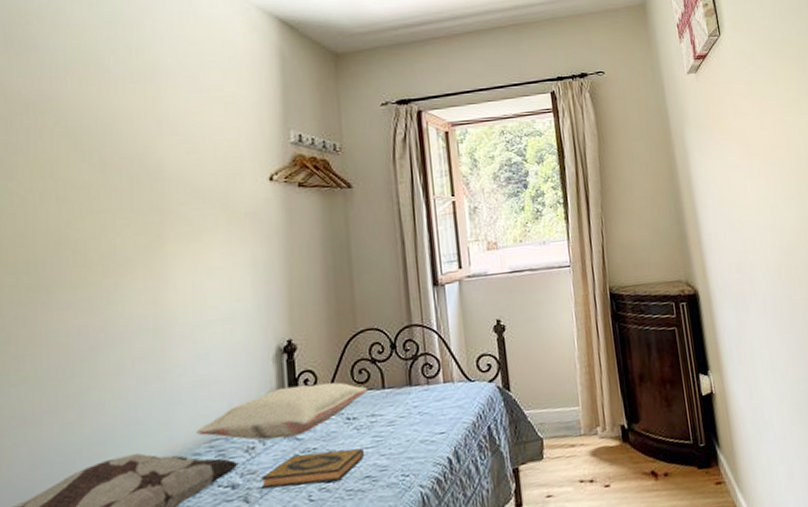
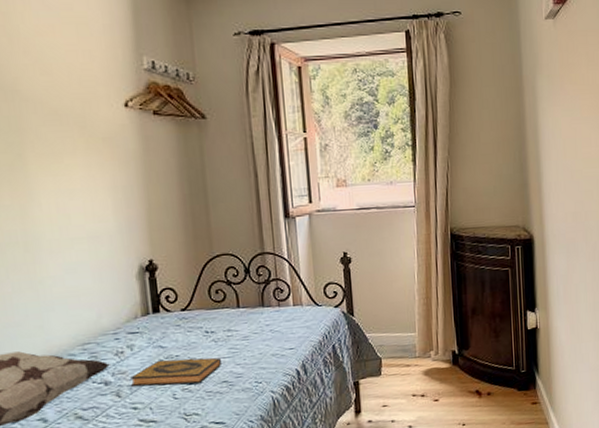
pillow: present [196,382,369,440] -> none [70,300,225,346]

